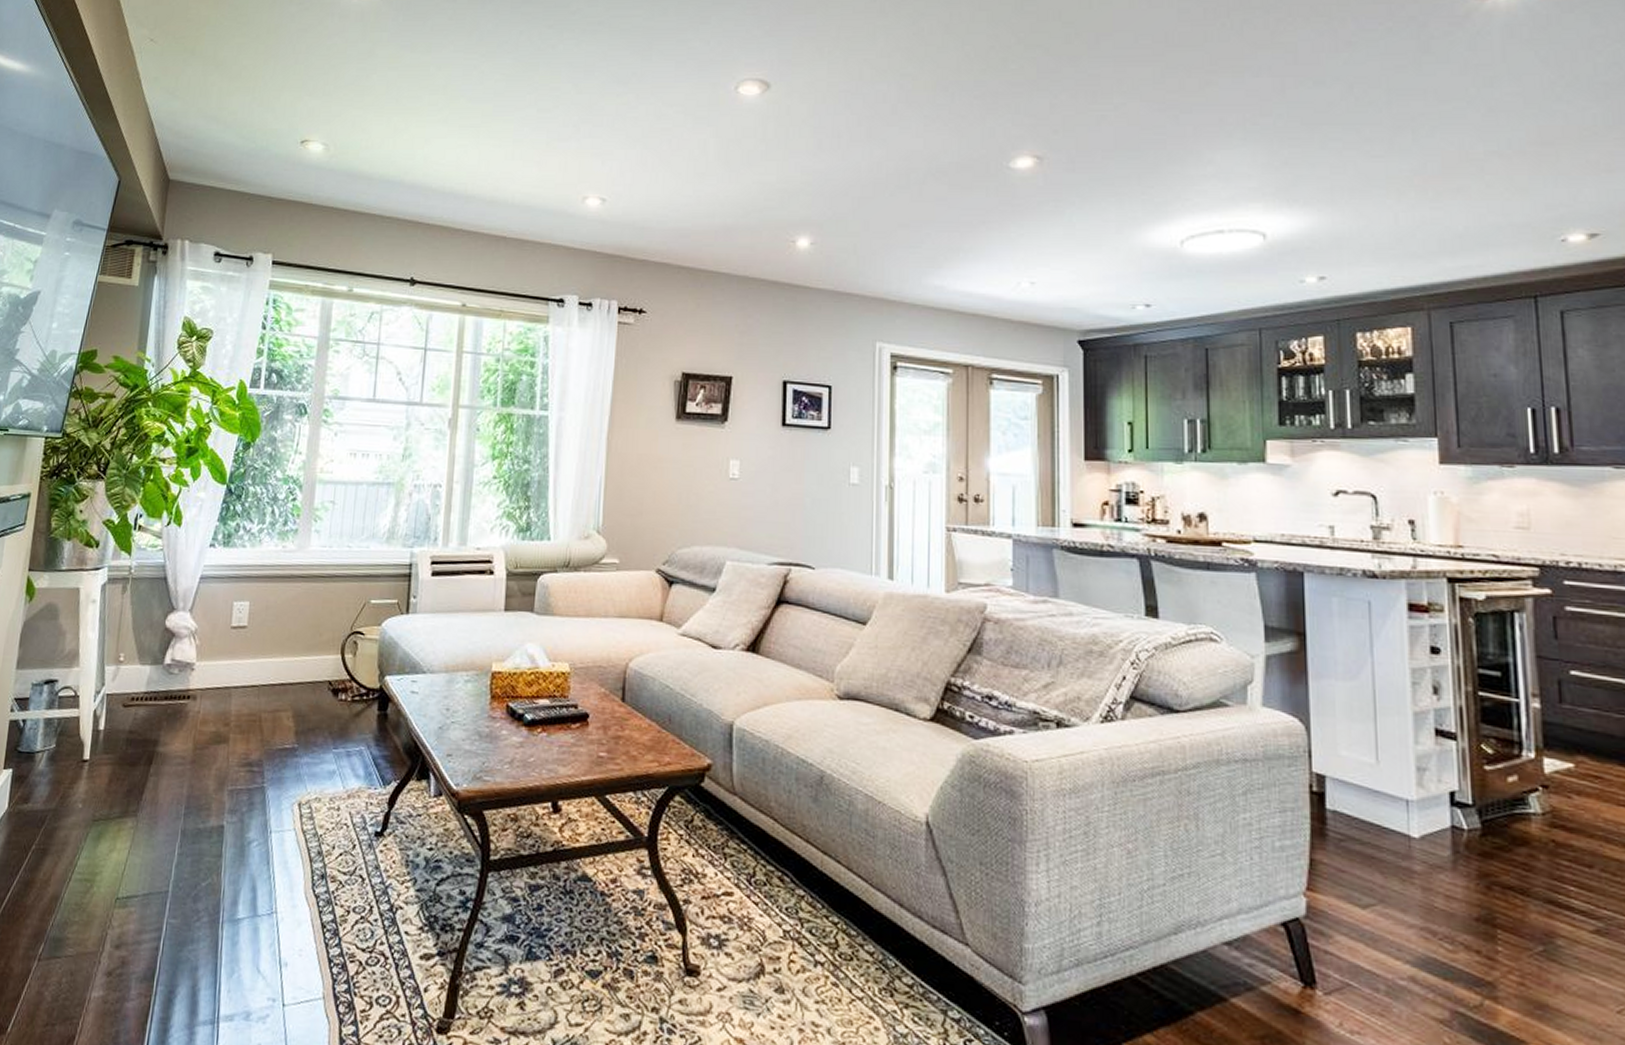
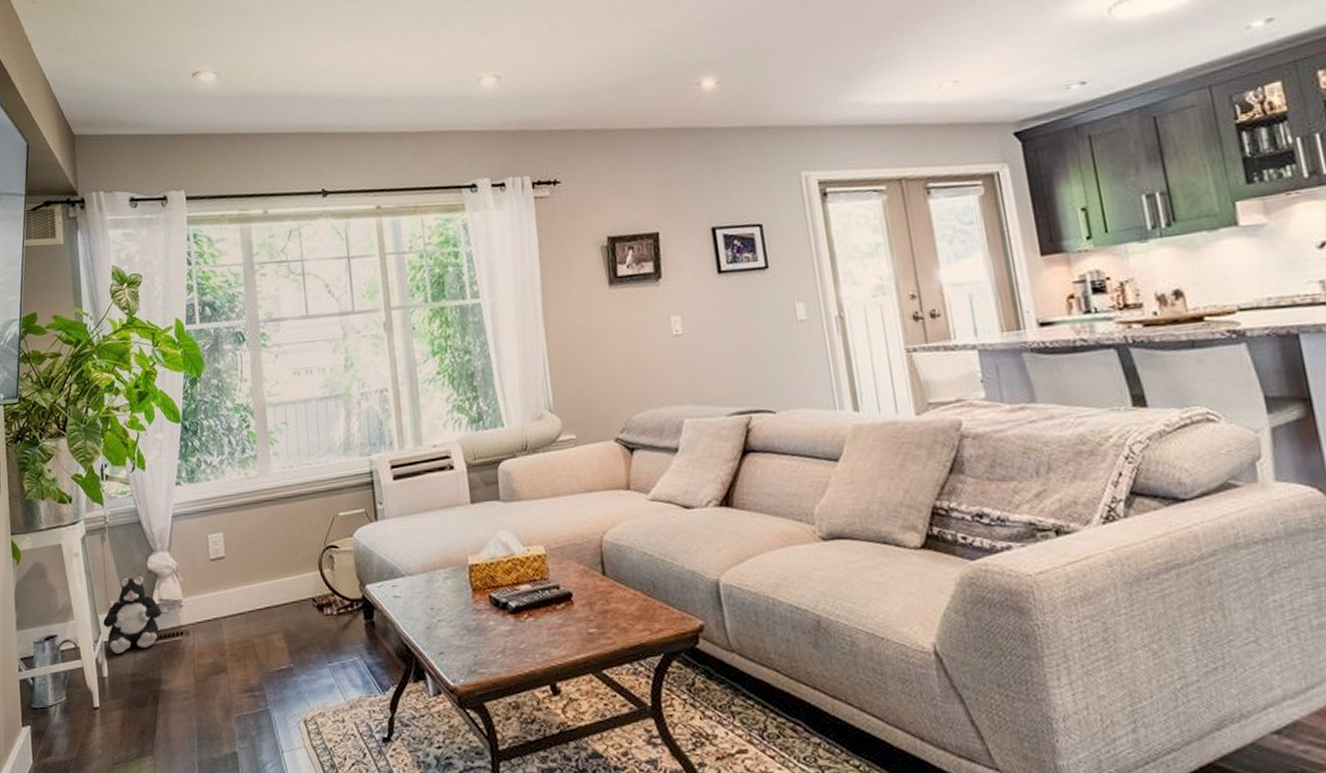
plush toy: none [108,631,172,709] -> present [103,574,162,654]

